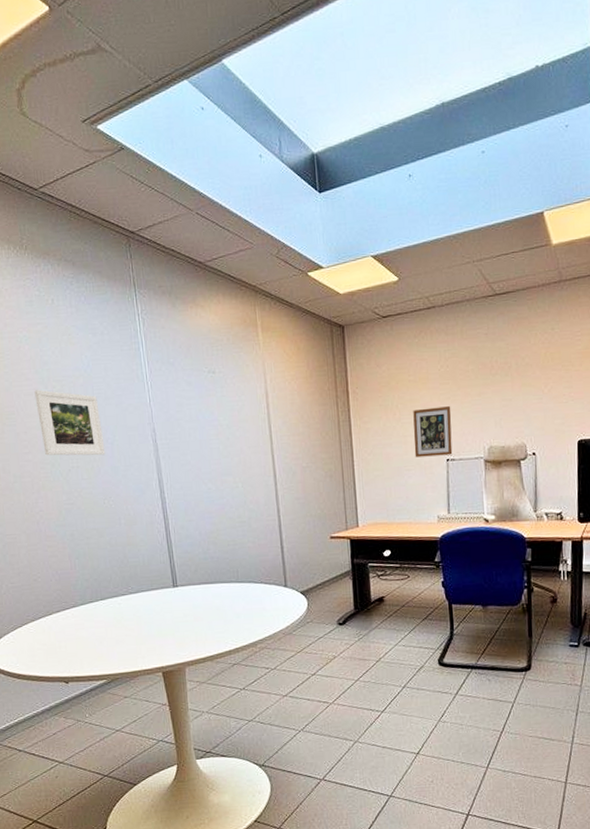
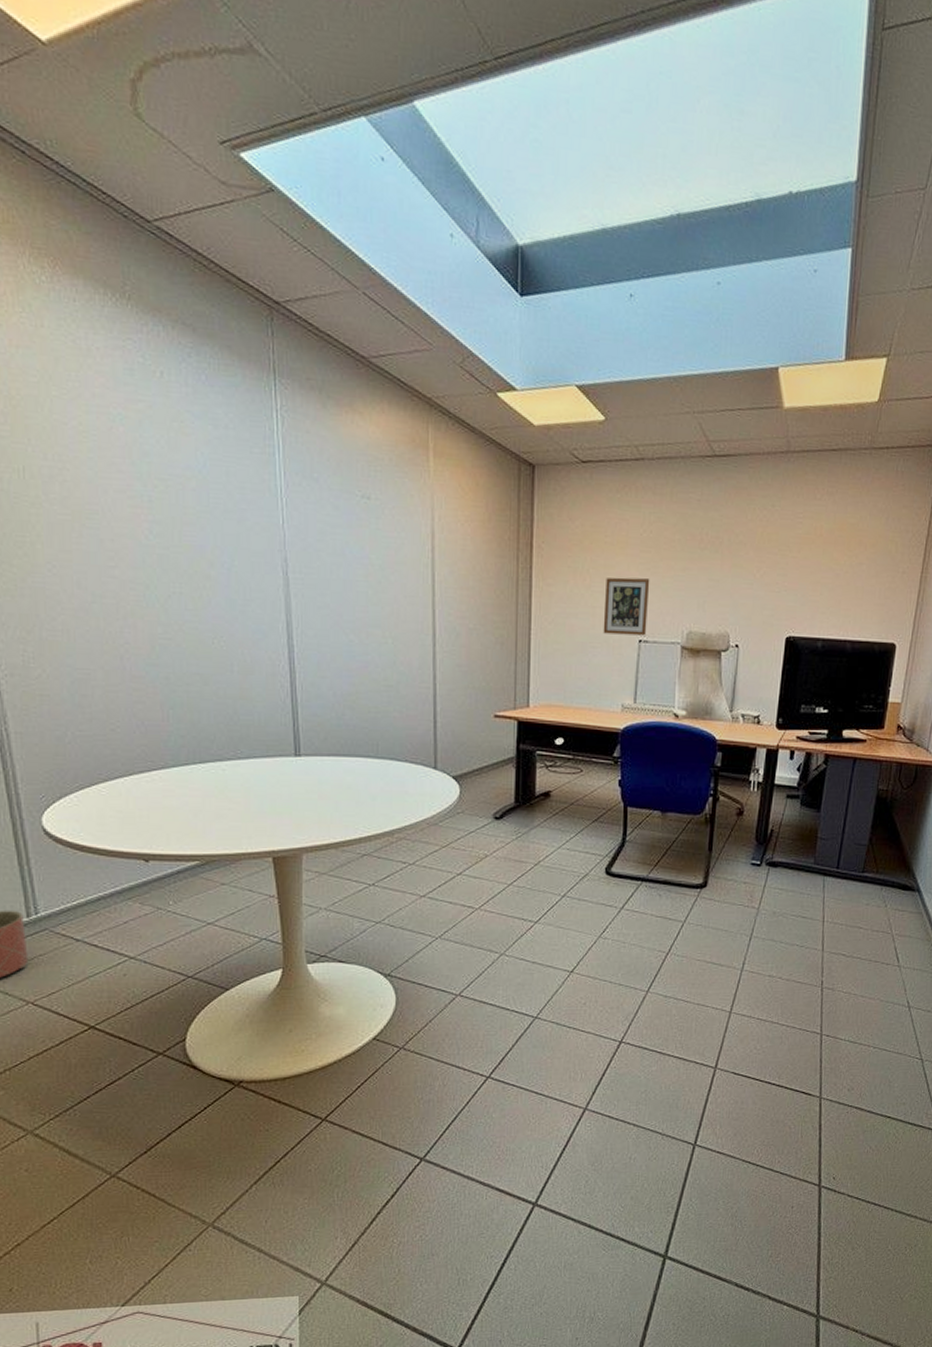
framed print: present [34,389,106,456] -> none [128,487,219,583]

